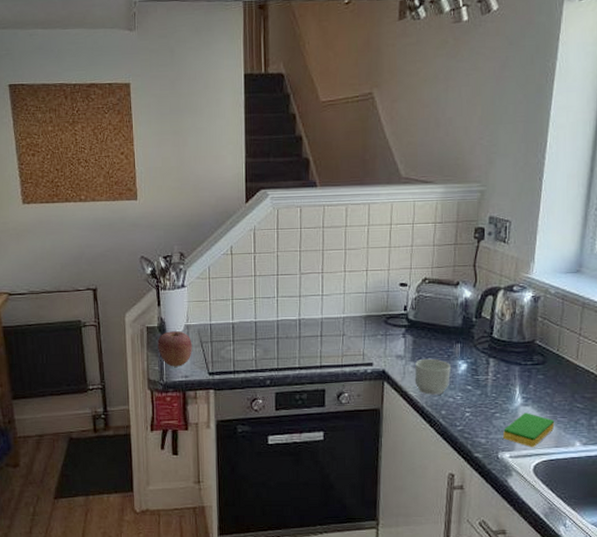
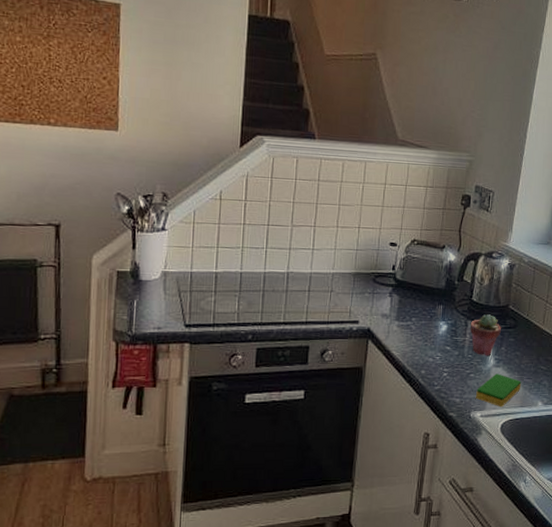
apple: present [157,331,192,367] -> none [128,277,169,317]
mug: present [414,358,451,395] -> none [398,318,432,354]
potted succulent: none [492,351,528,395] -> present [470,314,501,356]

